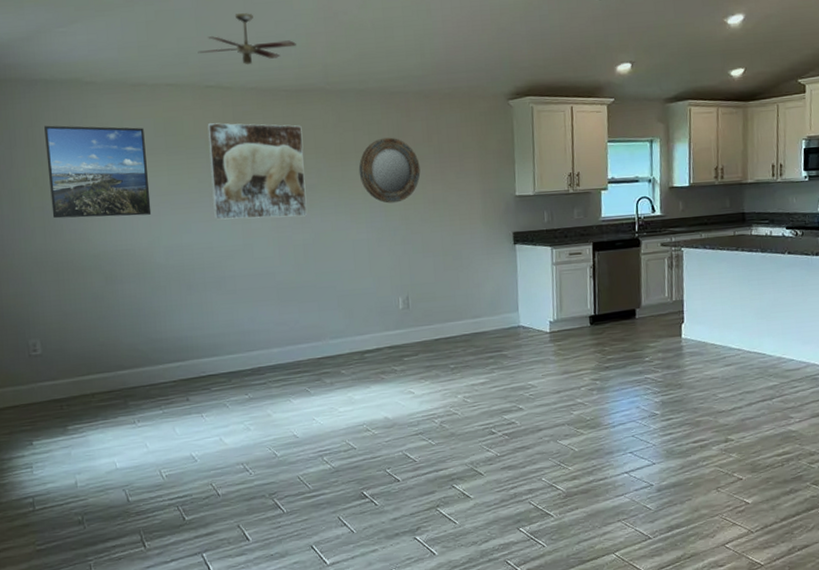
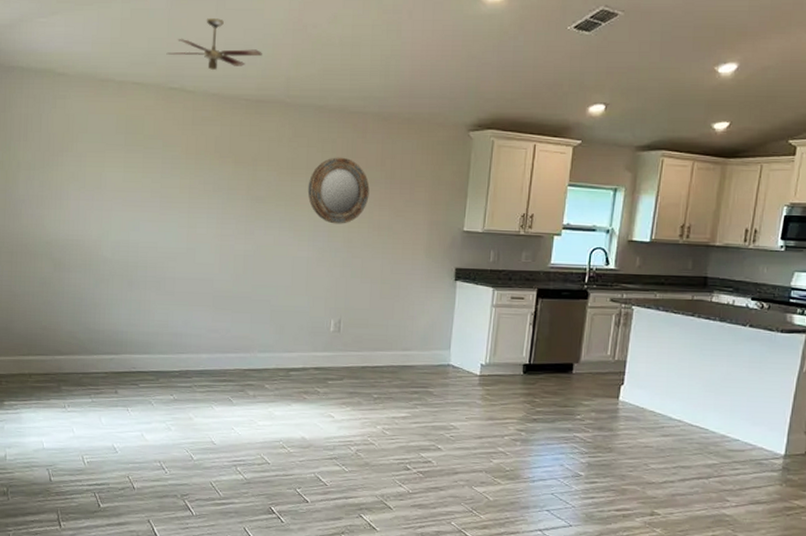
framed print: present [44,125,152,219] -> none [13,112,107,209]
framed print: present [207,122,307,220] -> none [162,124,257,228]

